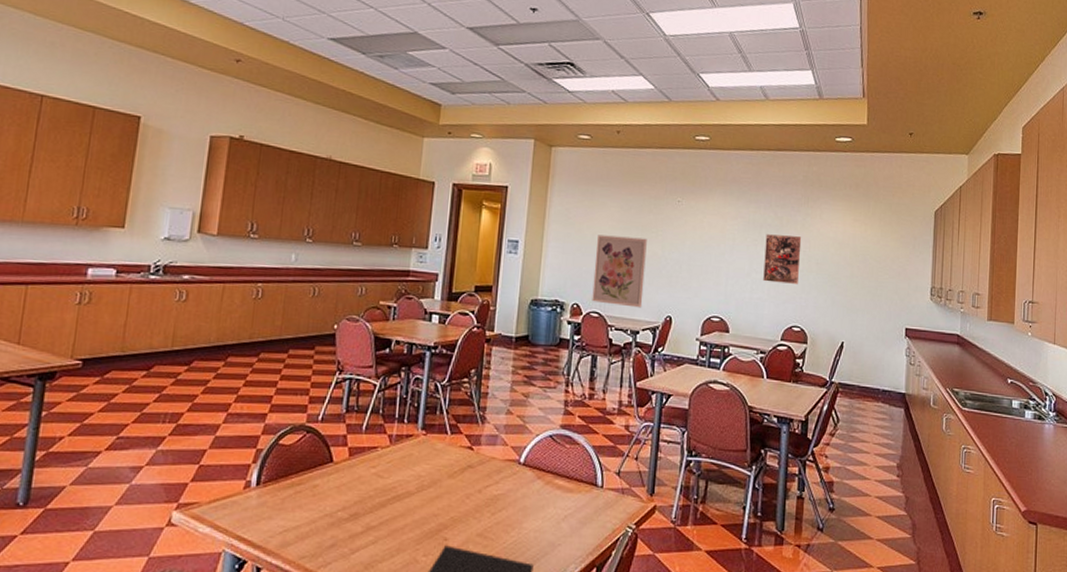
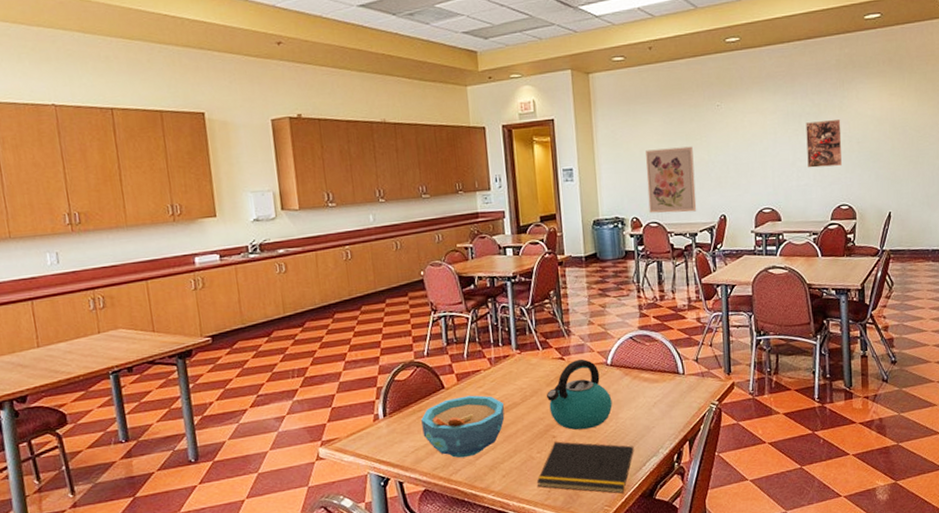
bowl: none [297,475,396,549] -> present [421,395,505,458]
kettle: none [446,451,518,536] -> present [547,358,613,431]

